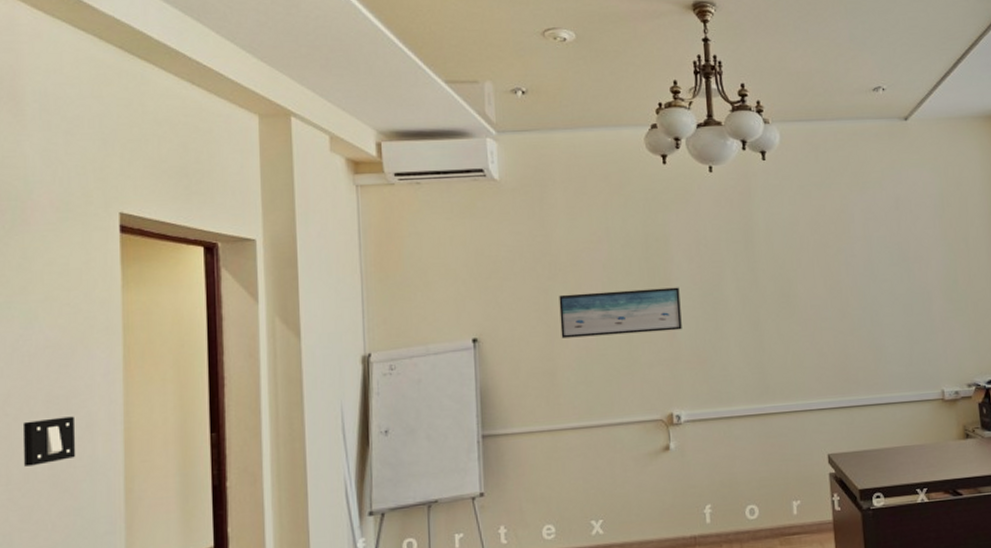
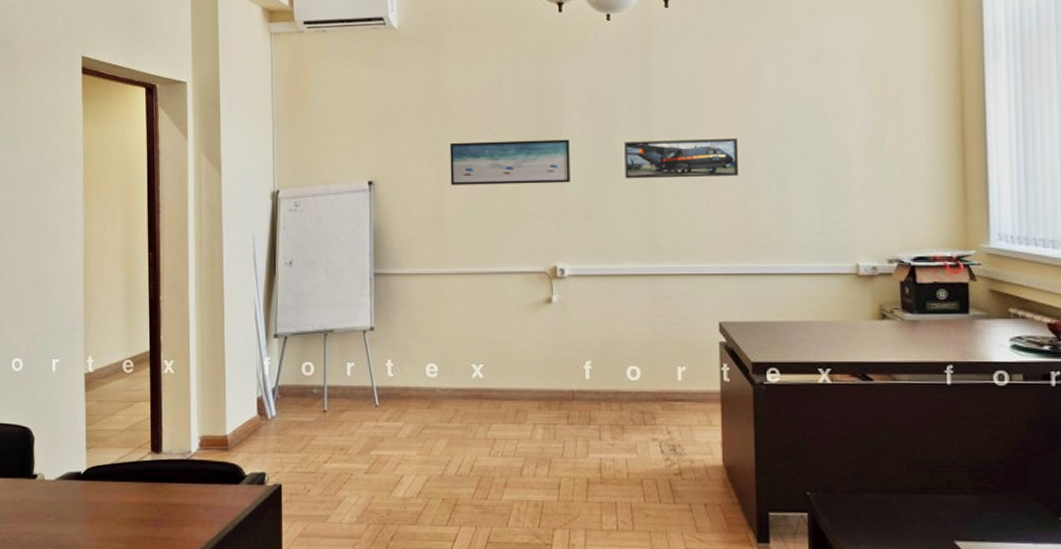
light switch: present [22,416,76,467] -> none [11,230,49,269]
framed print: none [732,281,837,324] -> present [624,139,738,179]

